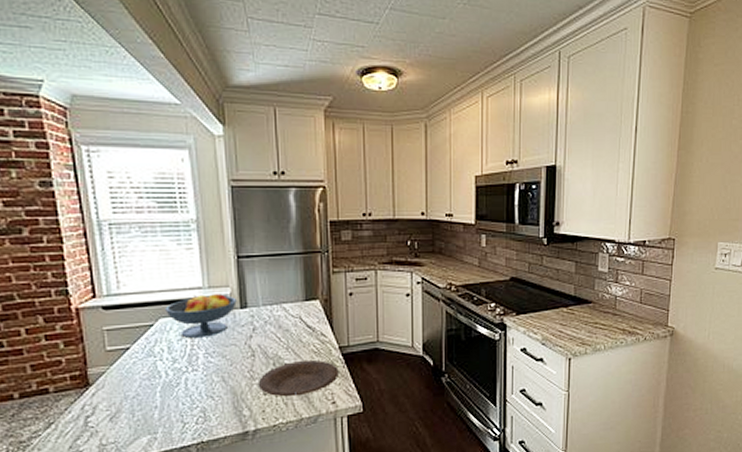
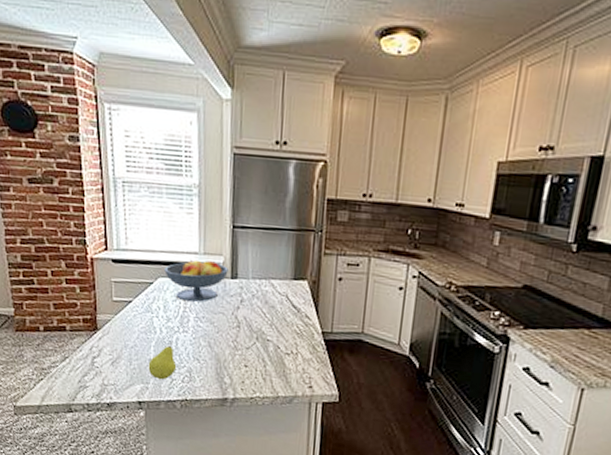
fruit: none [154,382,189,427] -> present [148,341,177,380]
plate: present [257,359,339,397] -> none [240,339,319,374]

